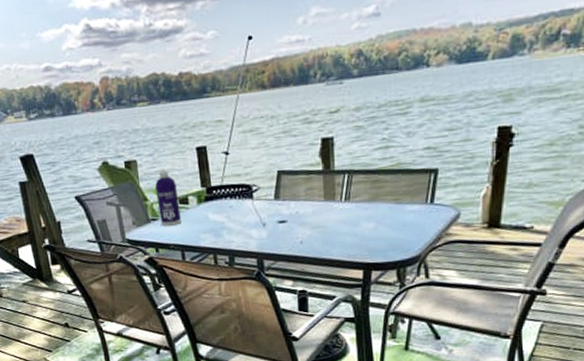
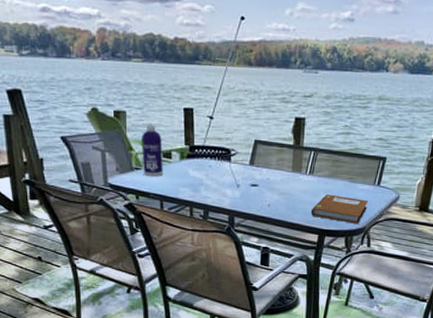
notebook: none [351,221,421,253] -> present [310,194,368,224]

